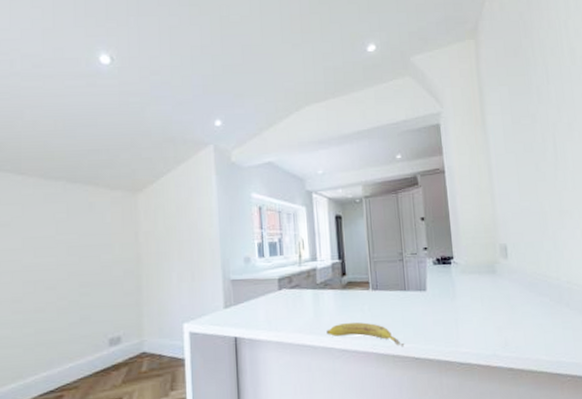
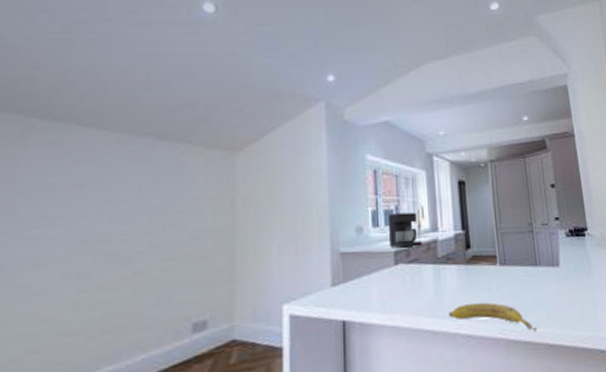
coffee maker: none [273,244,303,276] -> present [389,212,422,248]

